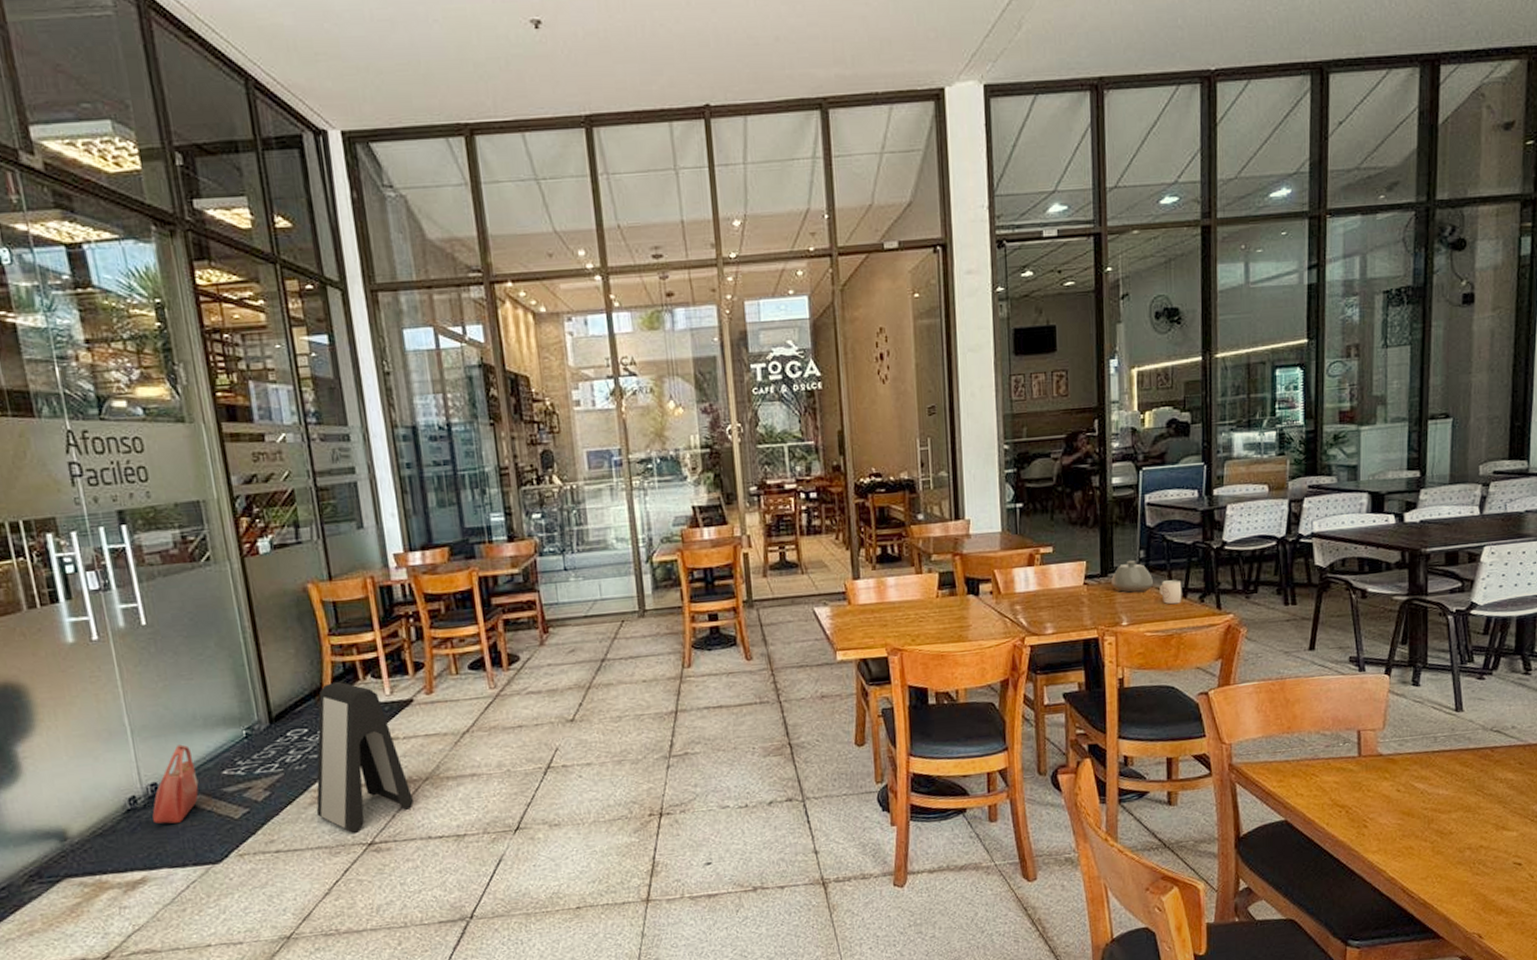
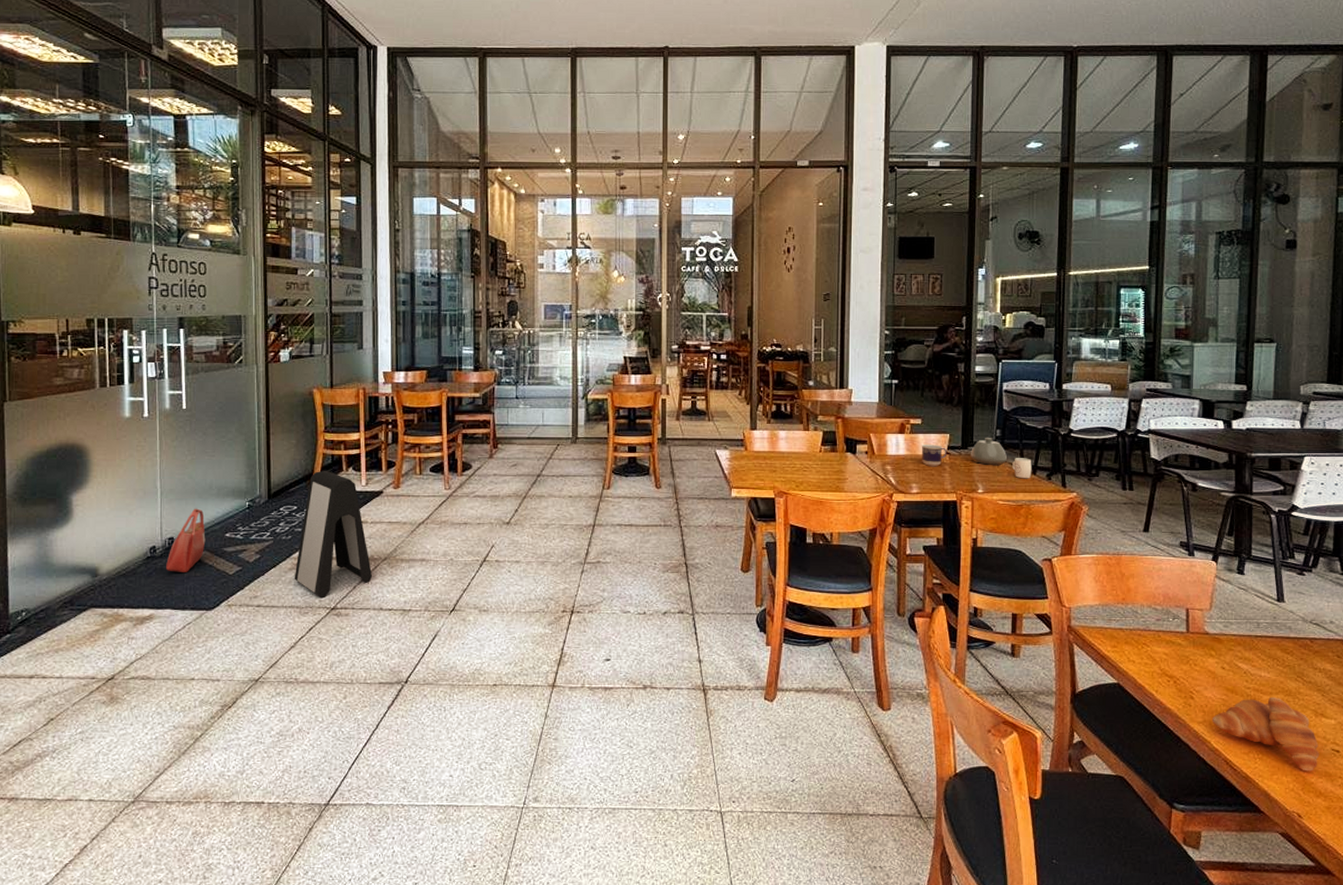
cup: none [1054,575,1085,602] -> present [921,445,948,467]
croissant: none [1387,815,1501,890] -> present [1211,697,1320,772]

